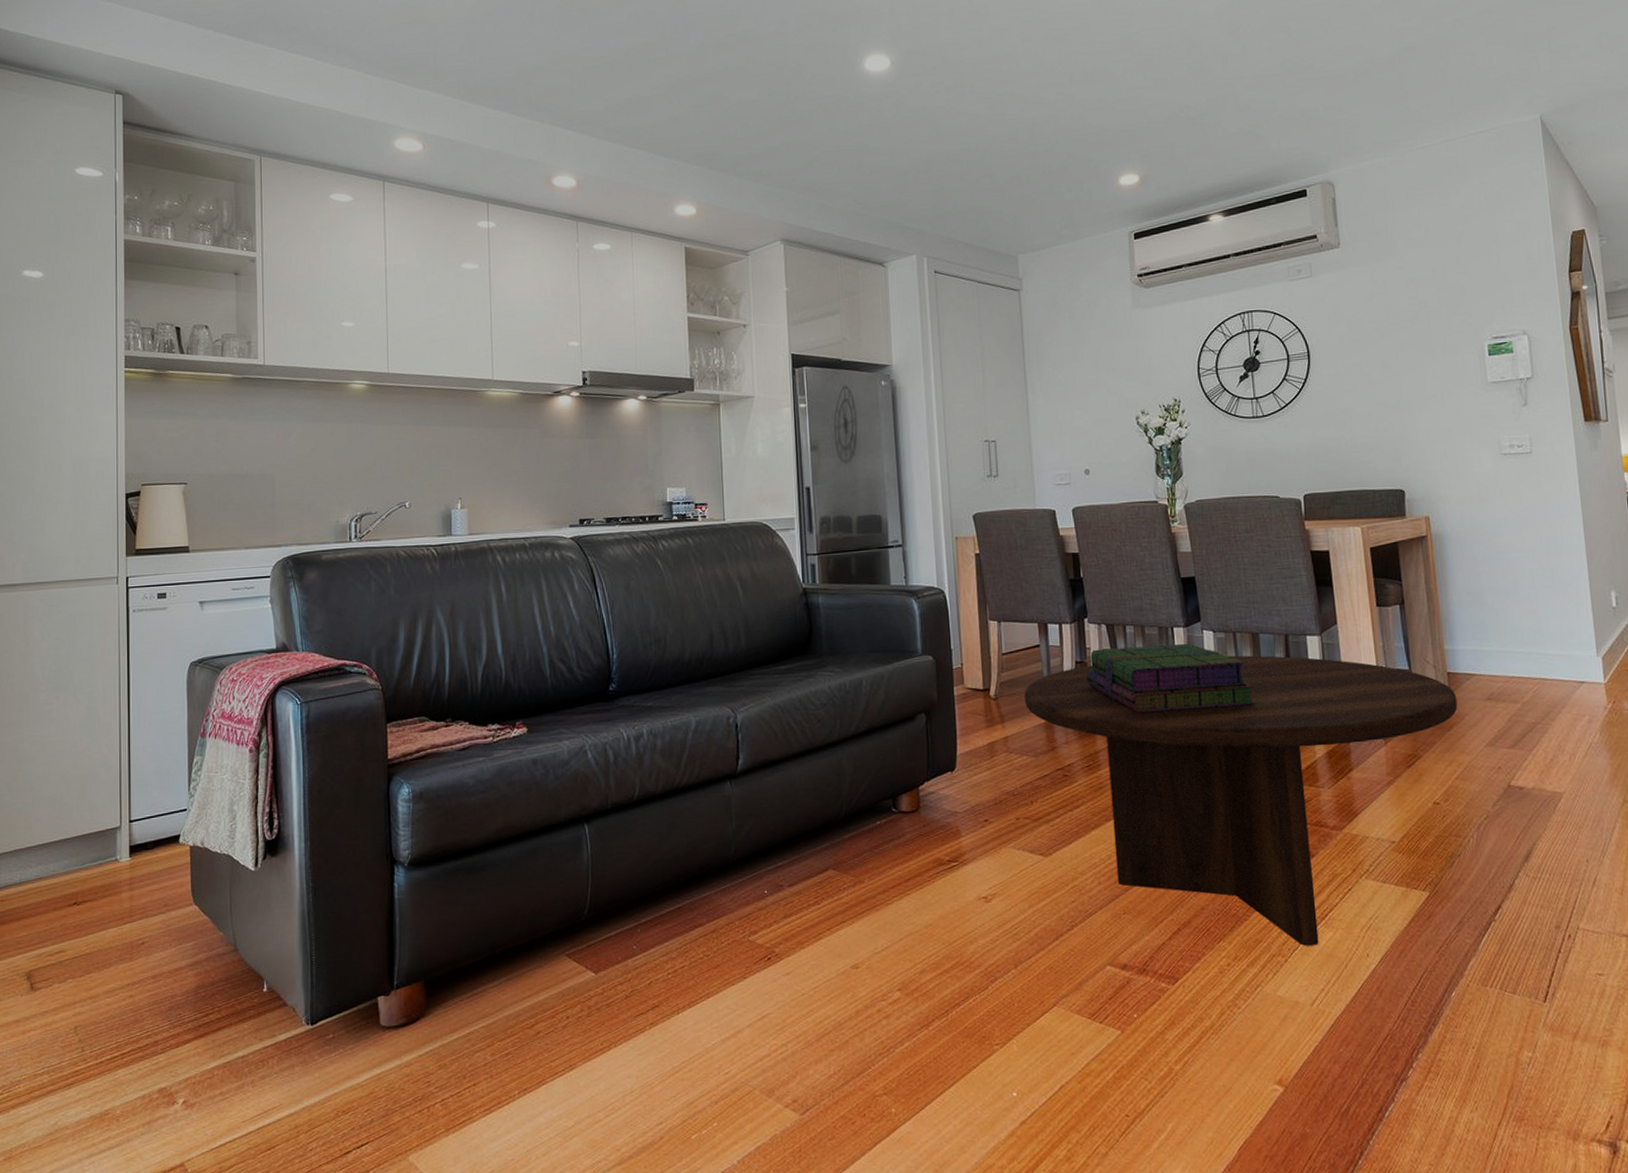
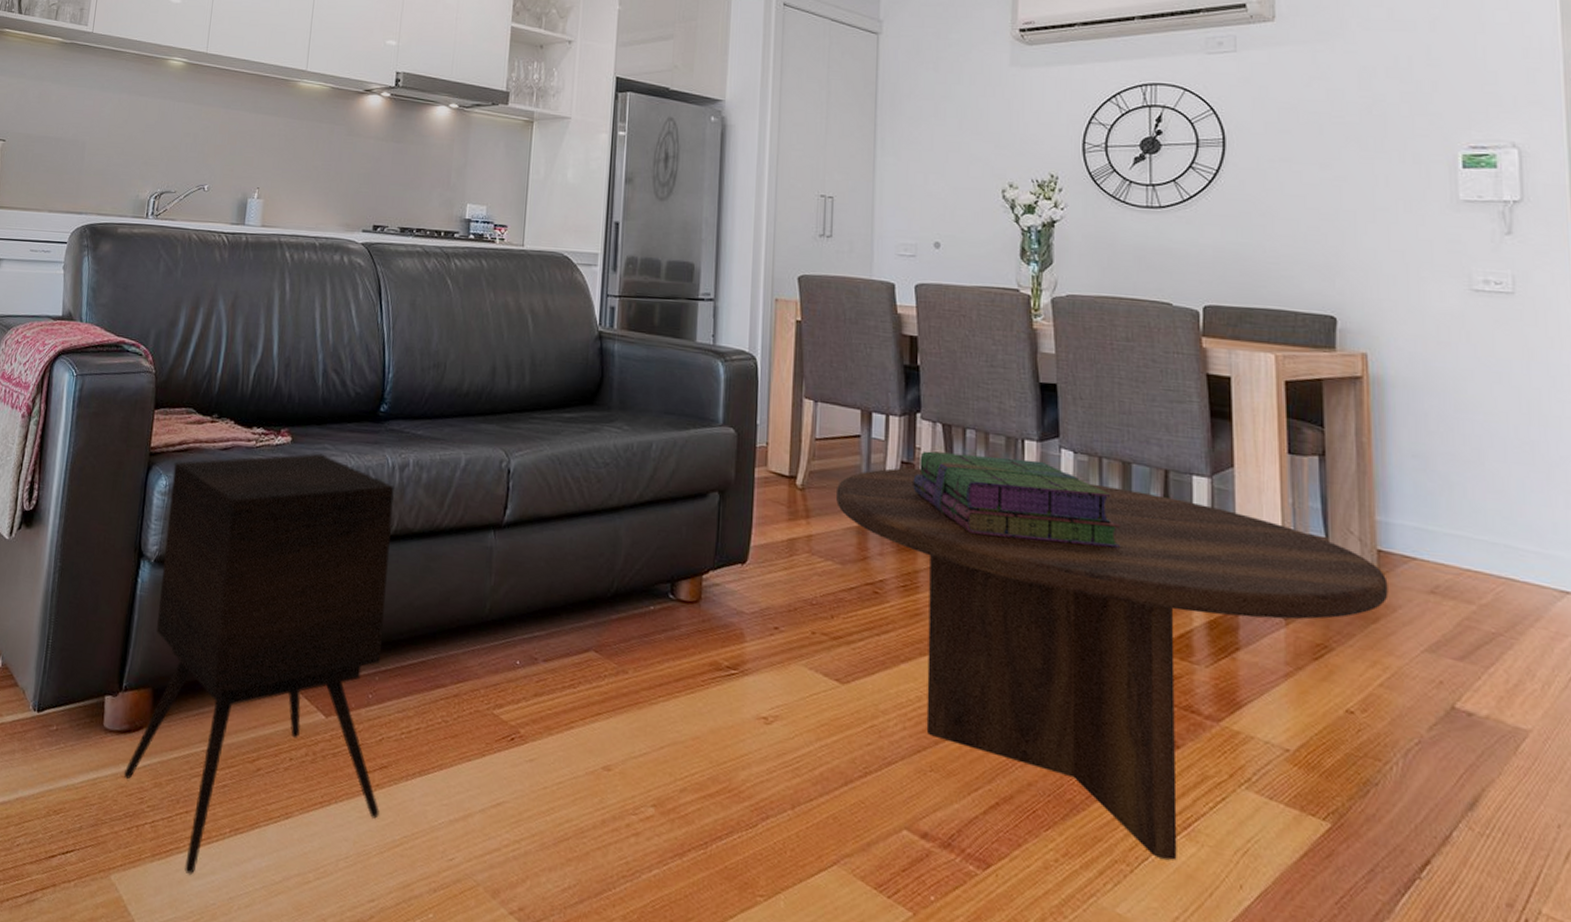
side table: none [407,738,657,1140] -> present [123,453,395,876]

